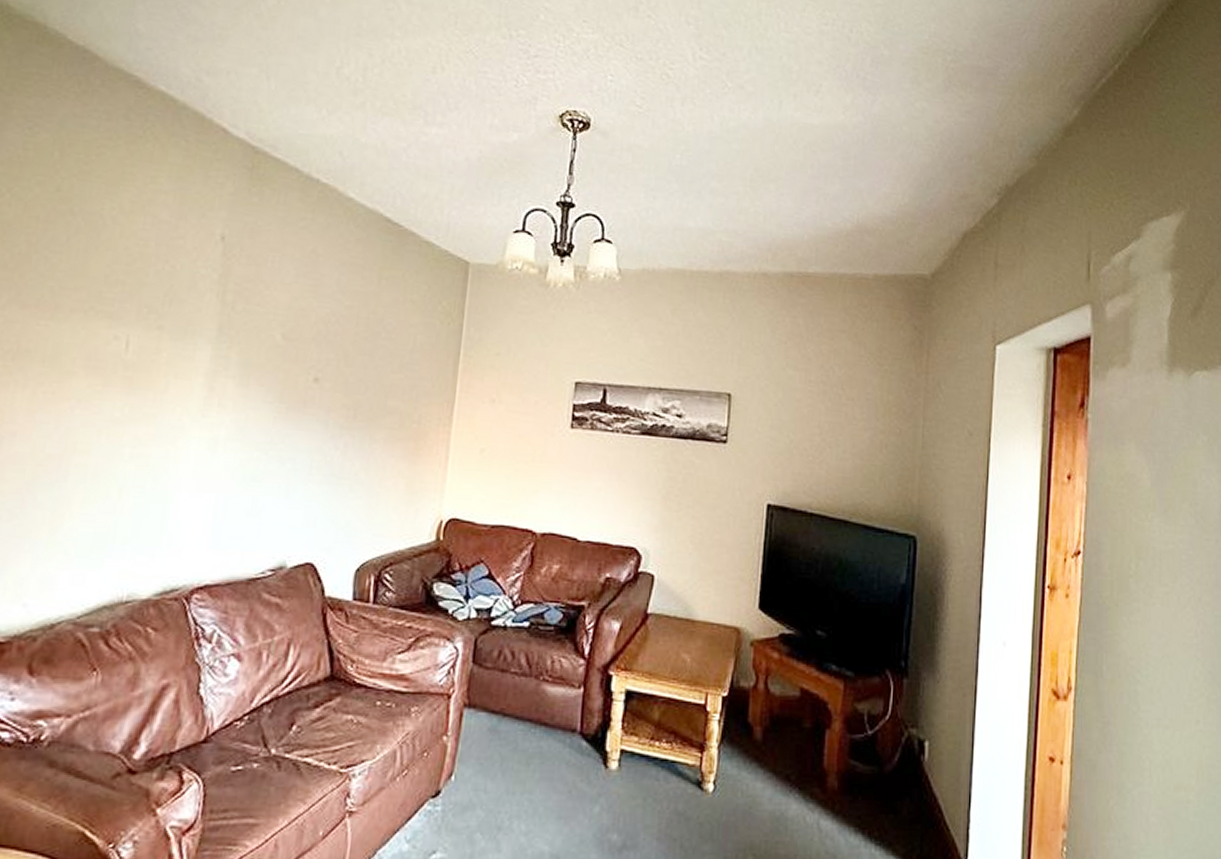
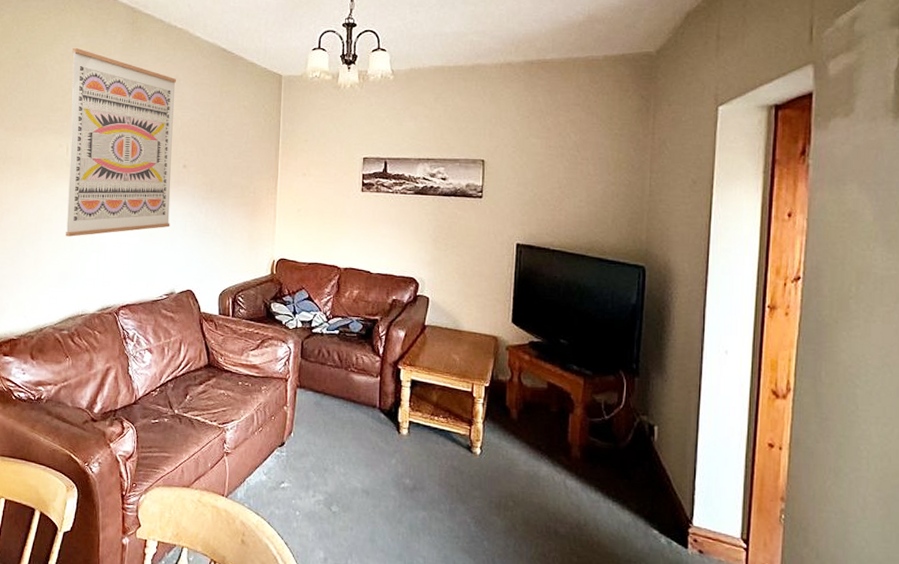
wall art: none [110,194,313,479] -> present [65,48,176,237]

